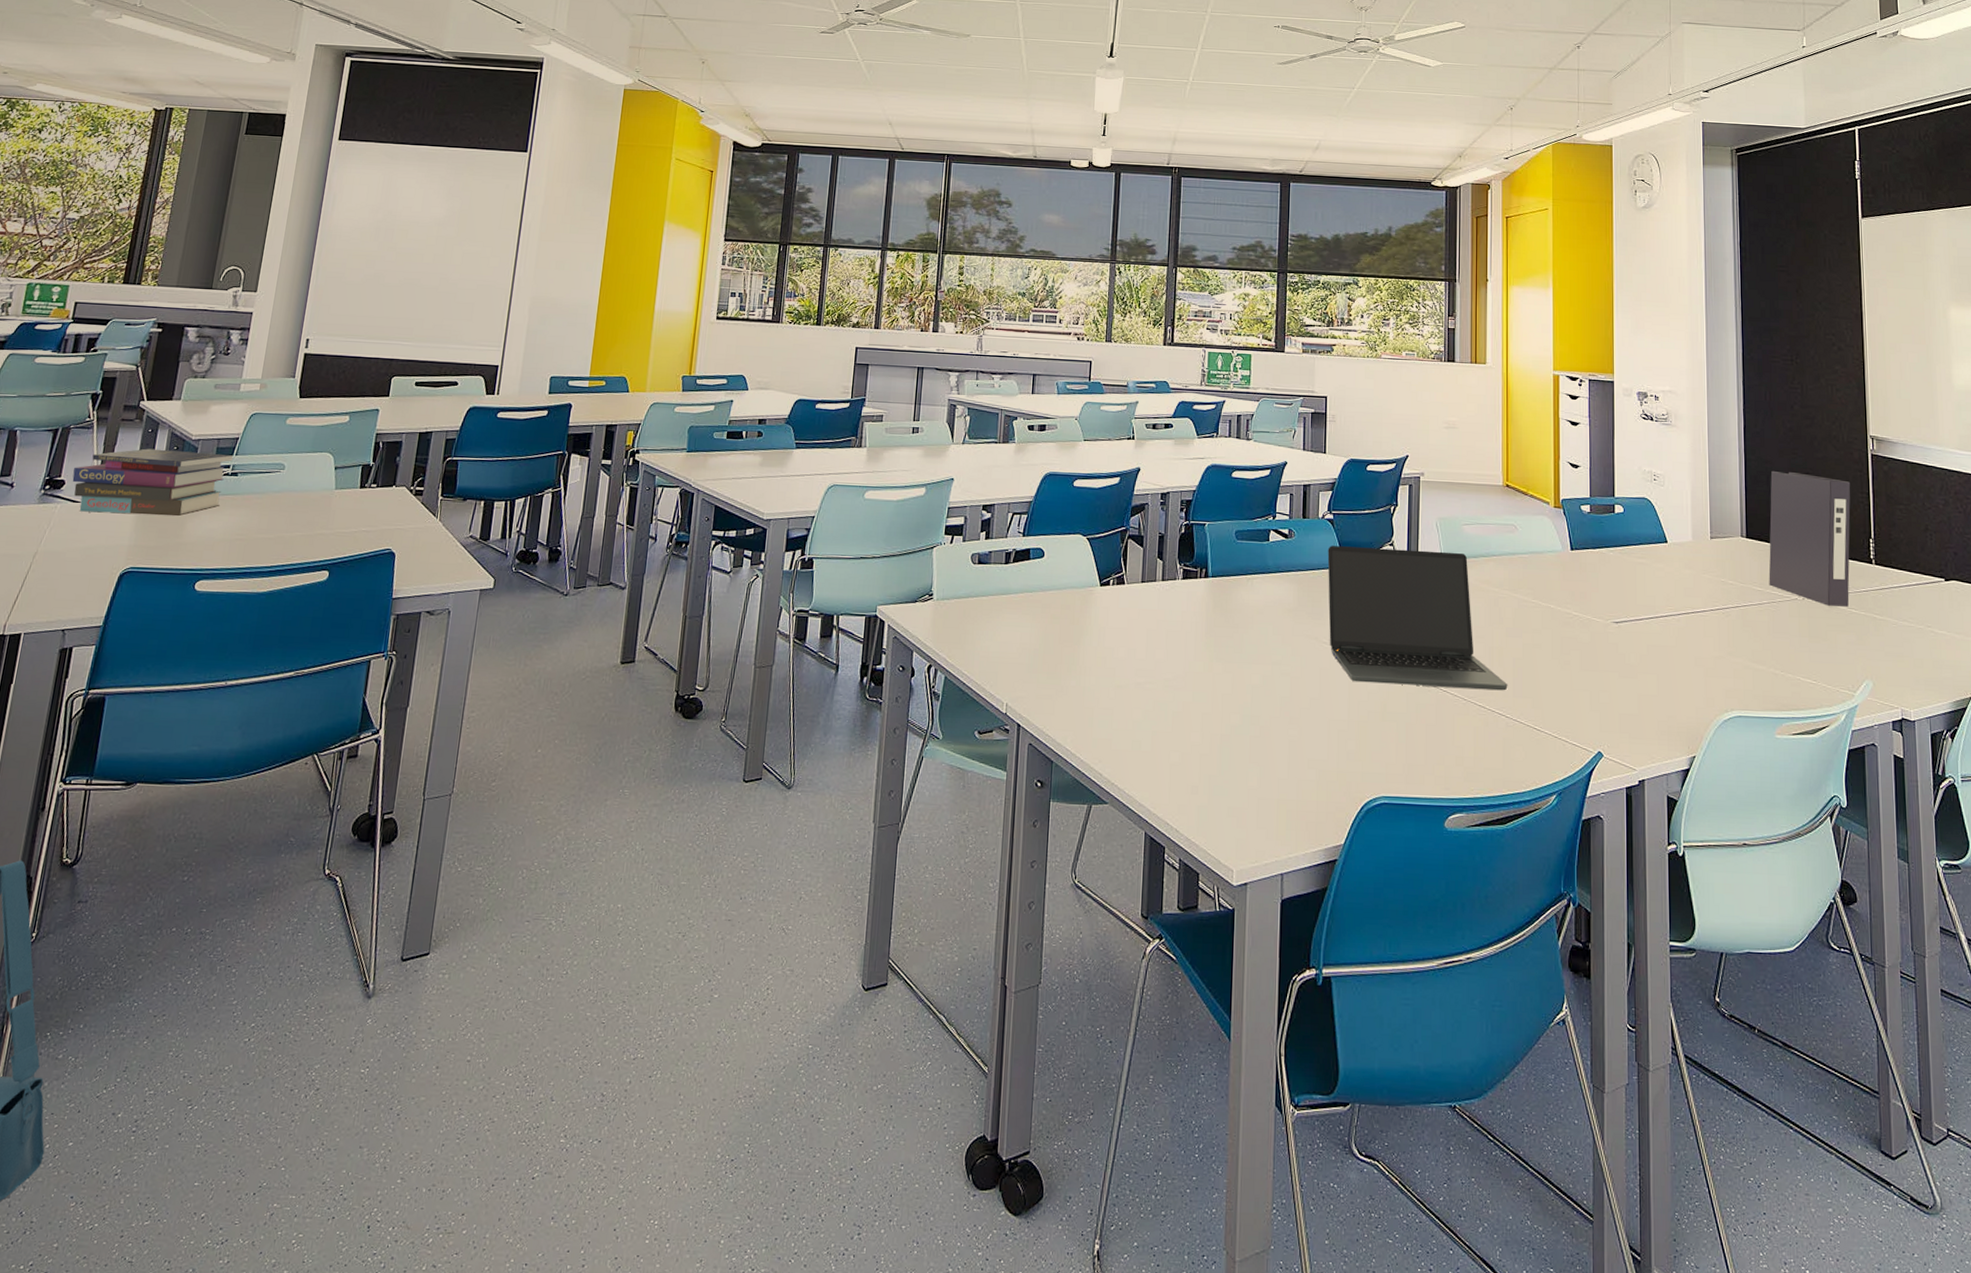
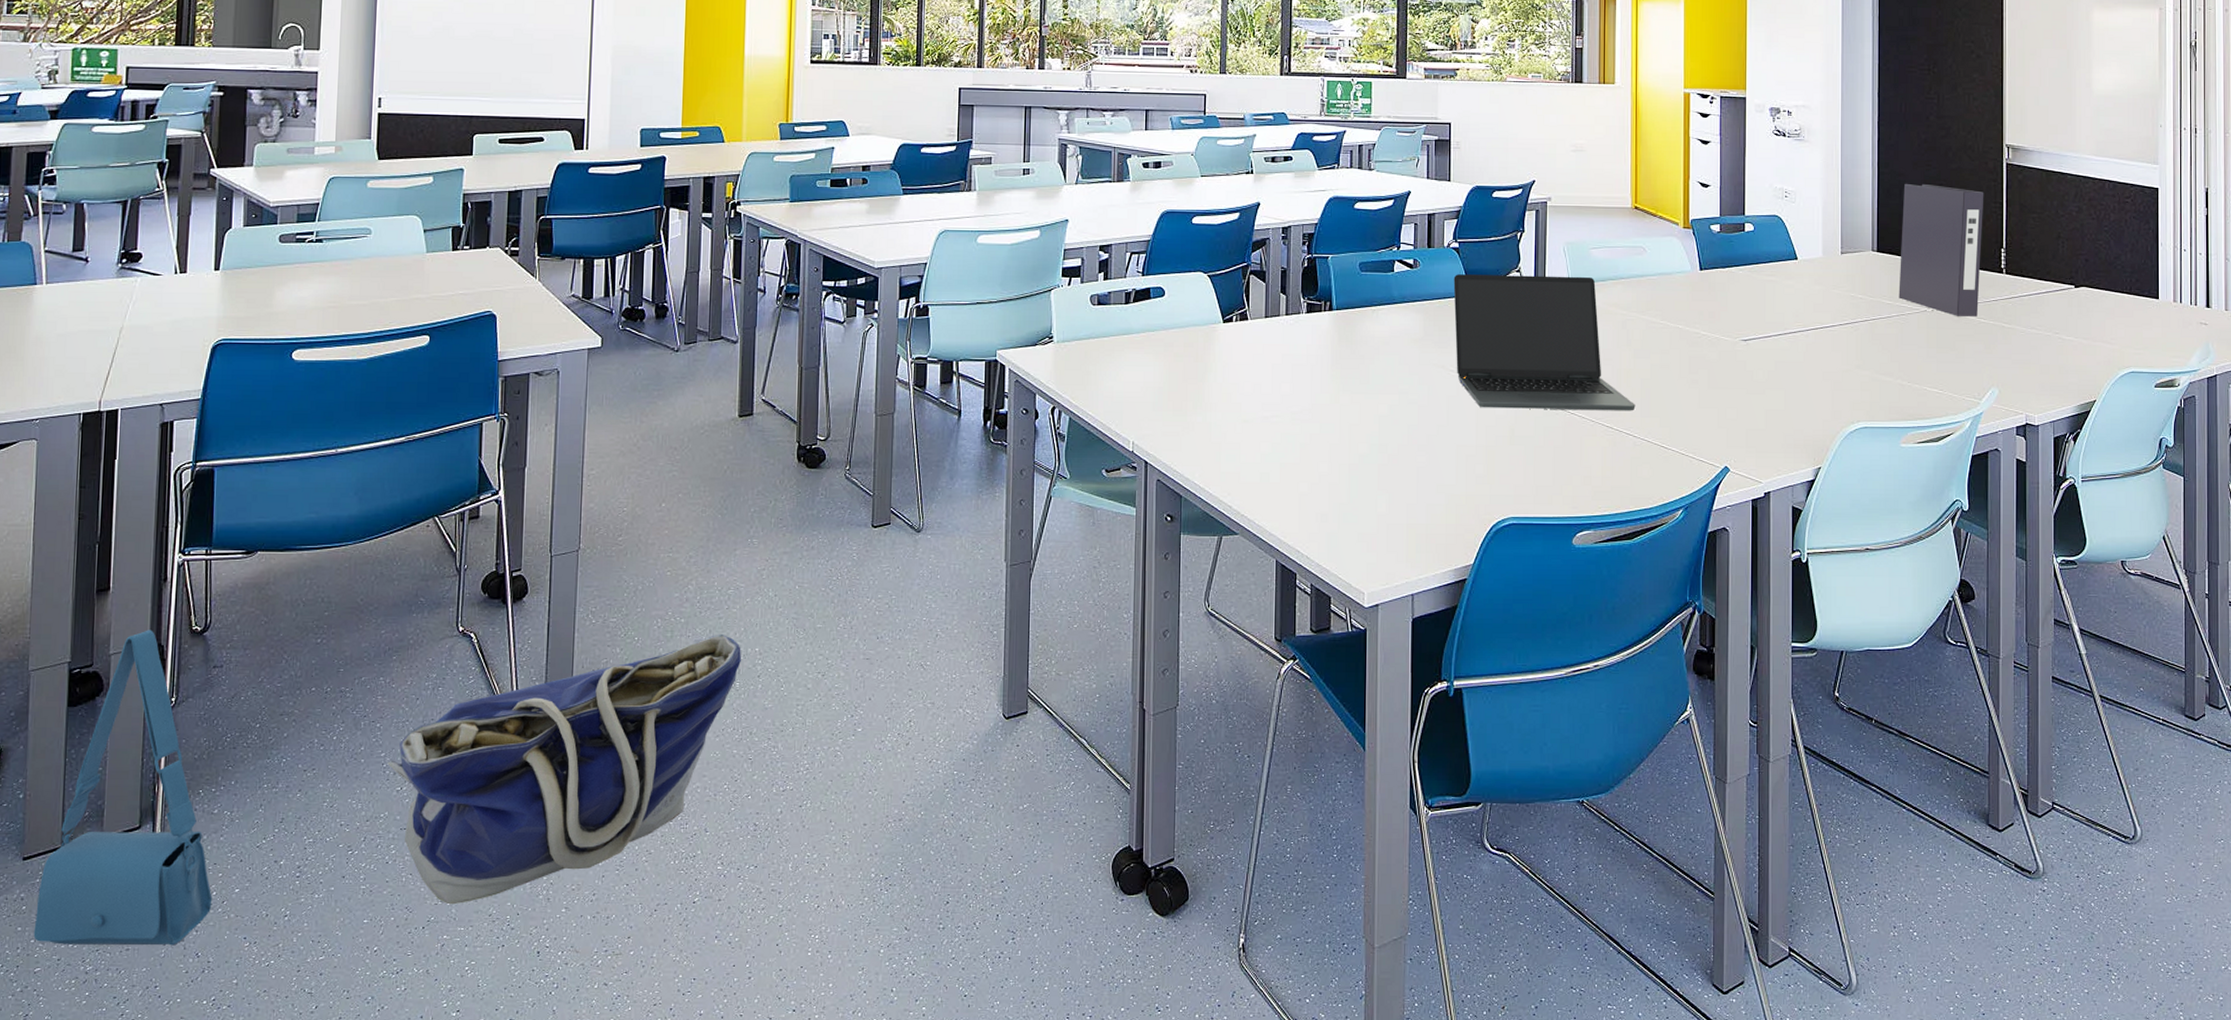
books: present [72,448,234,516] -> none [149,217,316,285]
tote bag: none [238,888,604,1170] -> present [387,635,741,905]

